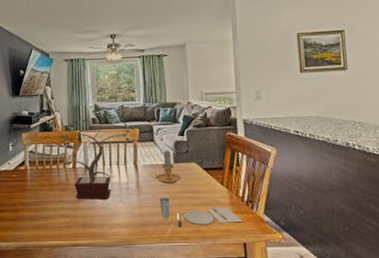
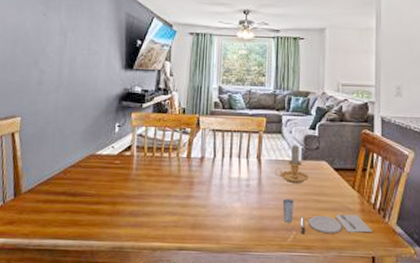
potted plant: present [60,106,141,200] -> none [175,89,268,197]

